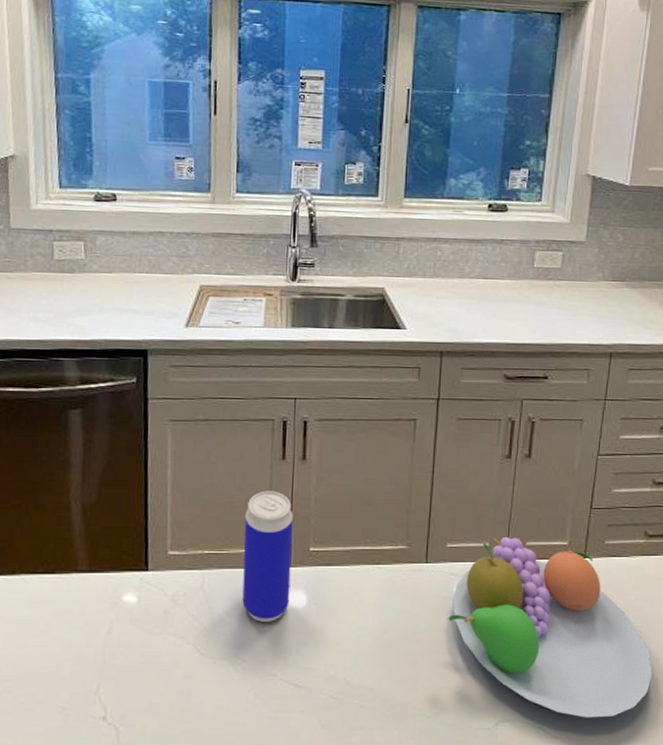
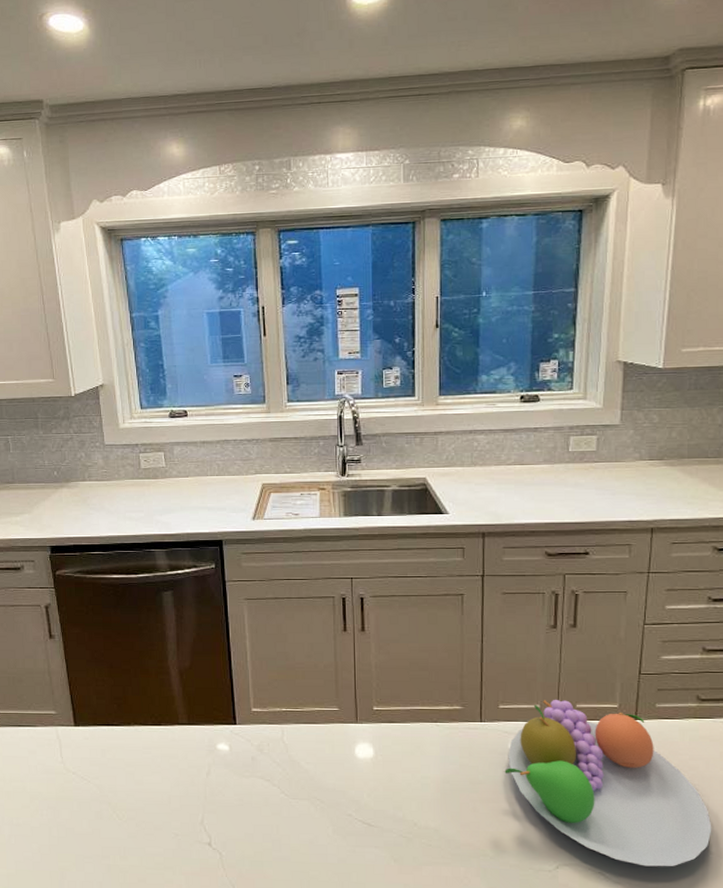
beverage can: present [242,491,293,622] -> none [314,658,358,770]

